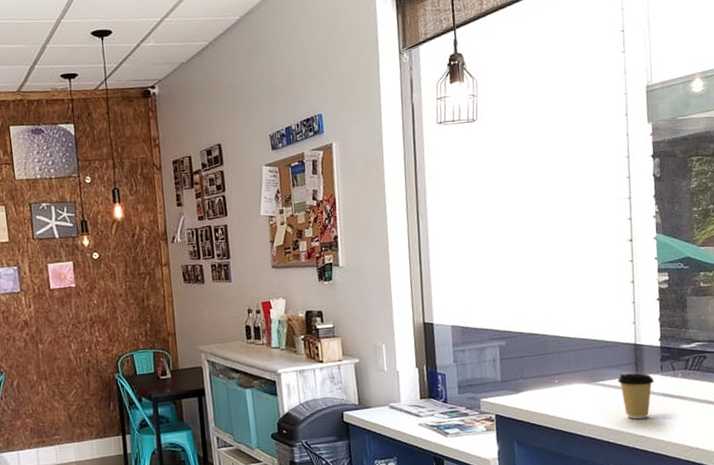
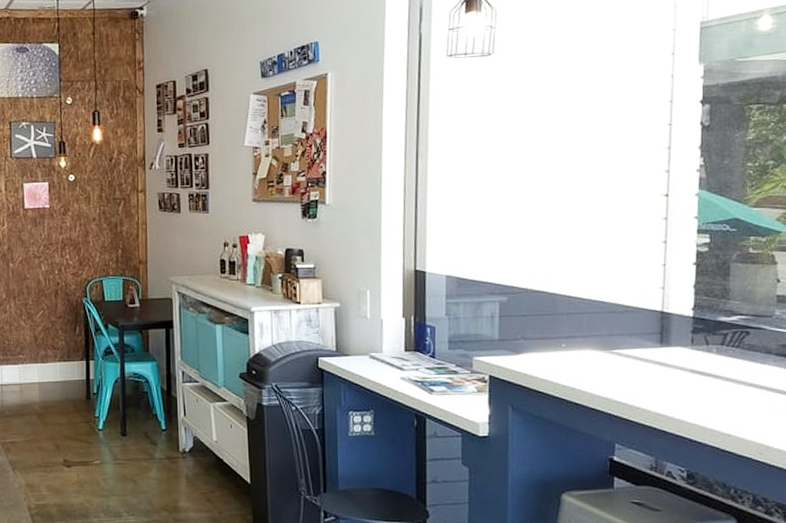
coffee cup: present [618,373,655,420] -> none [637,343,683,396]

